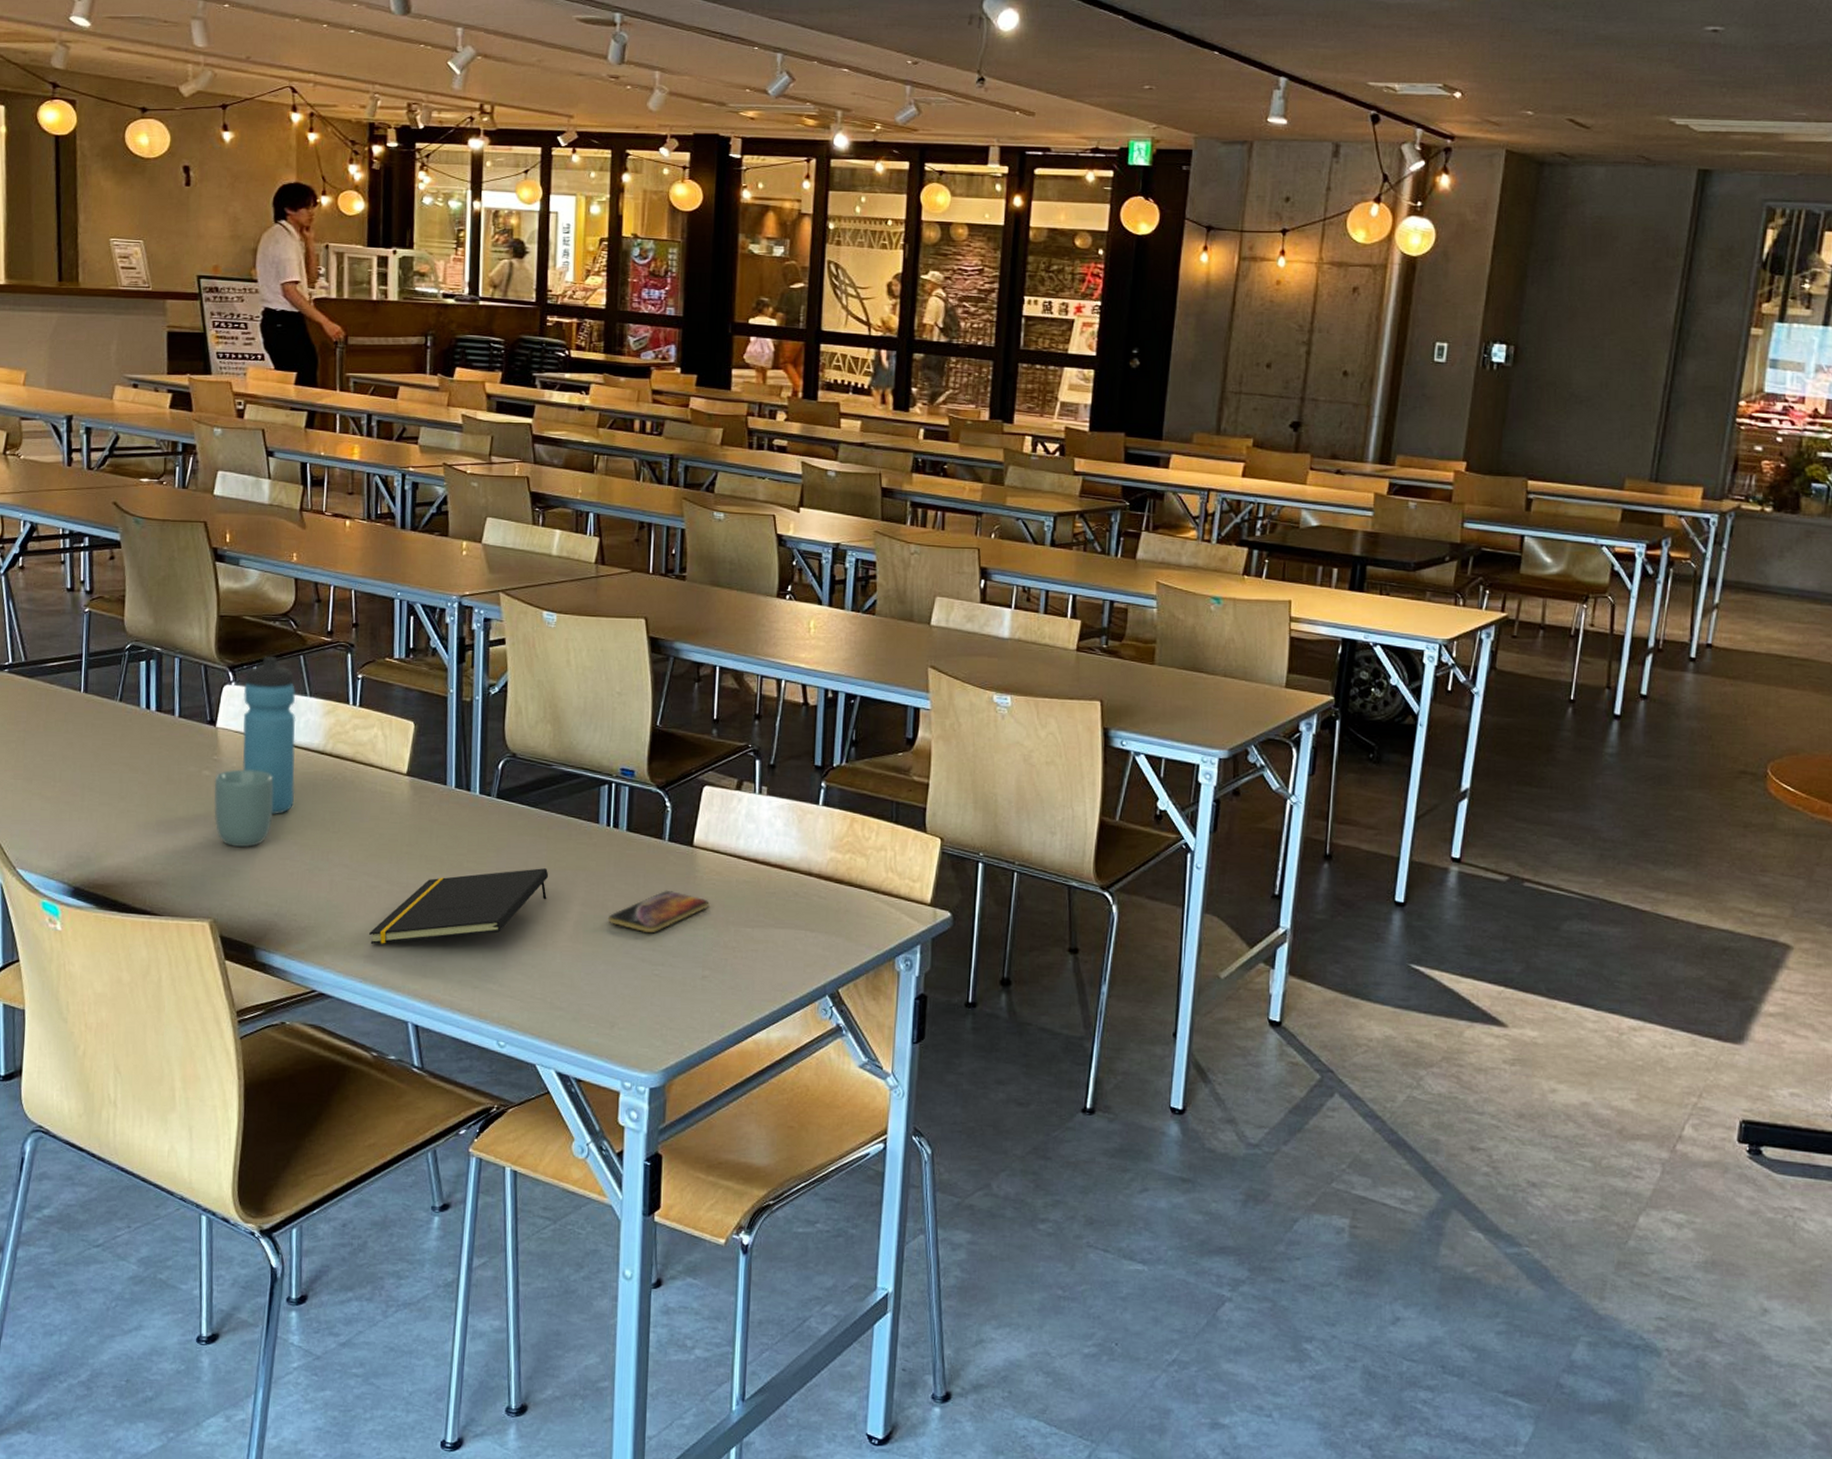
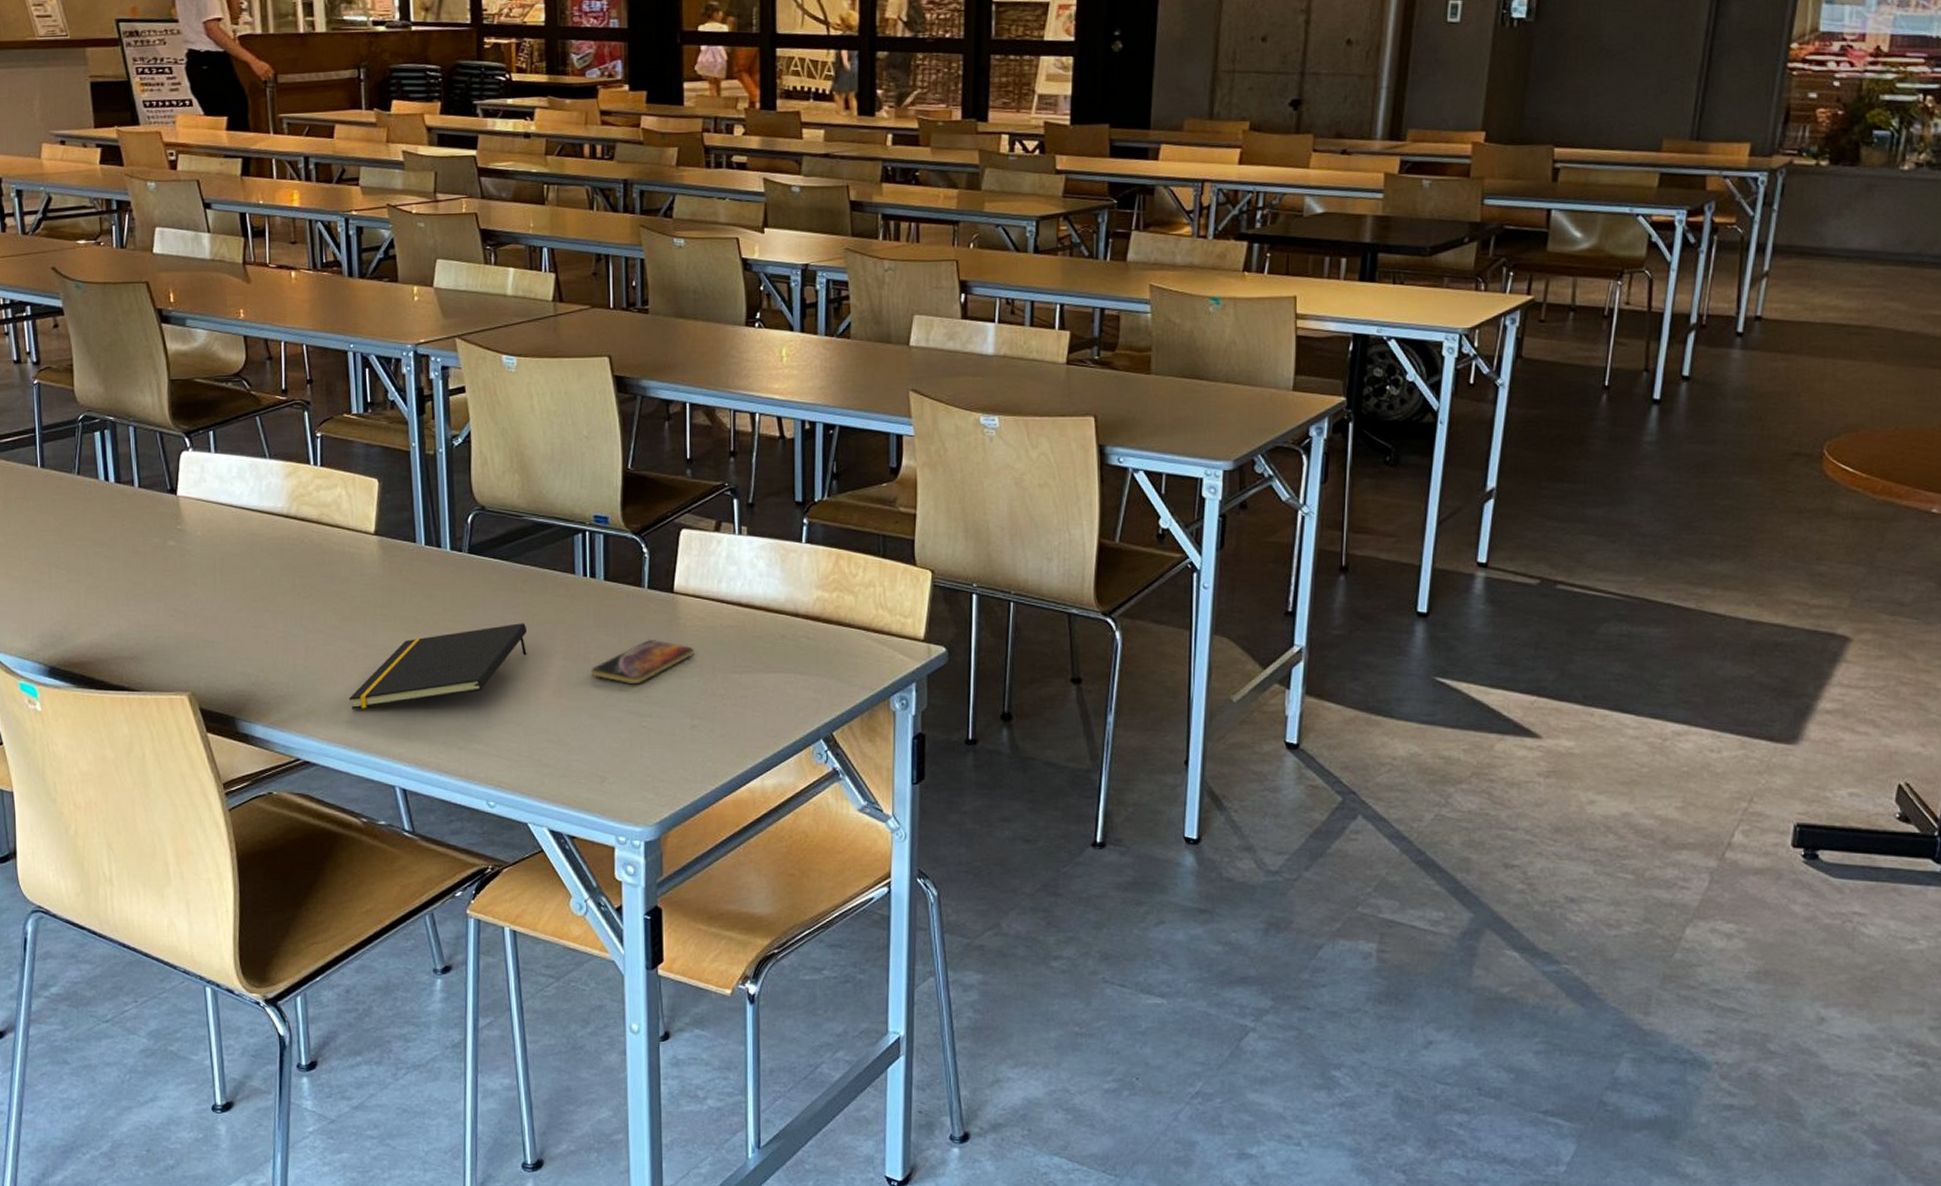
cup: present [213,769,274,848] -> none [180,537,242,618]
water bottle: present [242,657,296,814] -> none [201,420,263,582]

